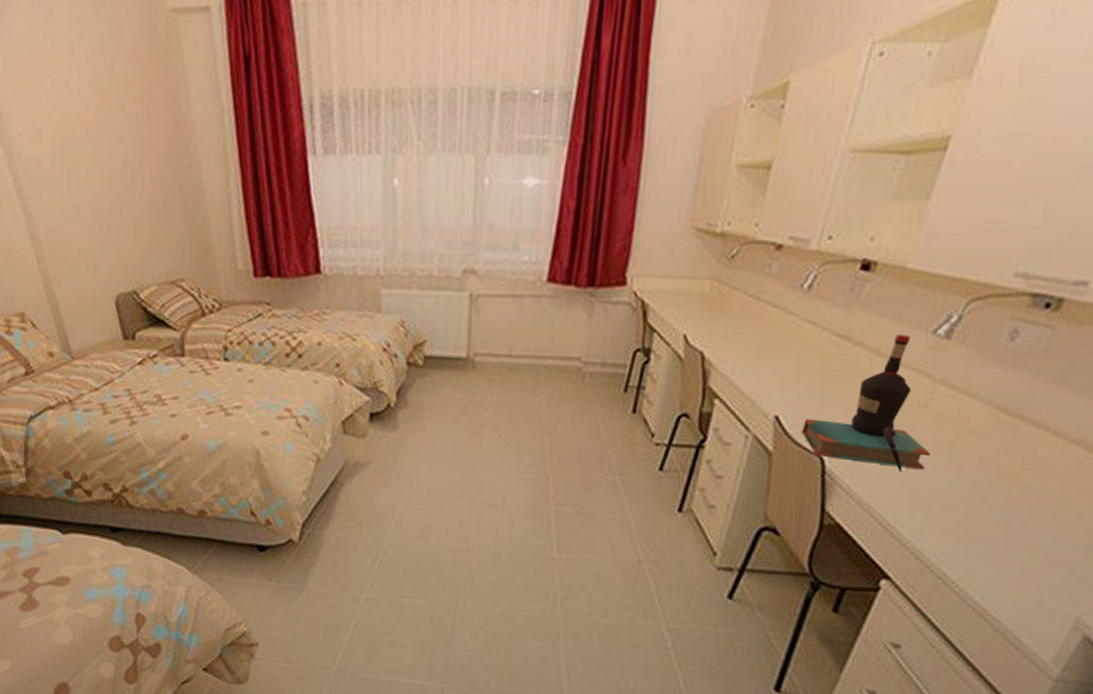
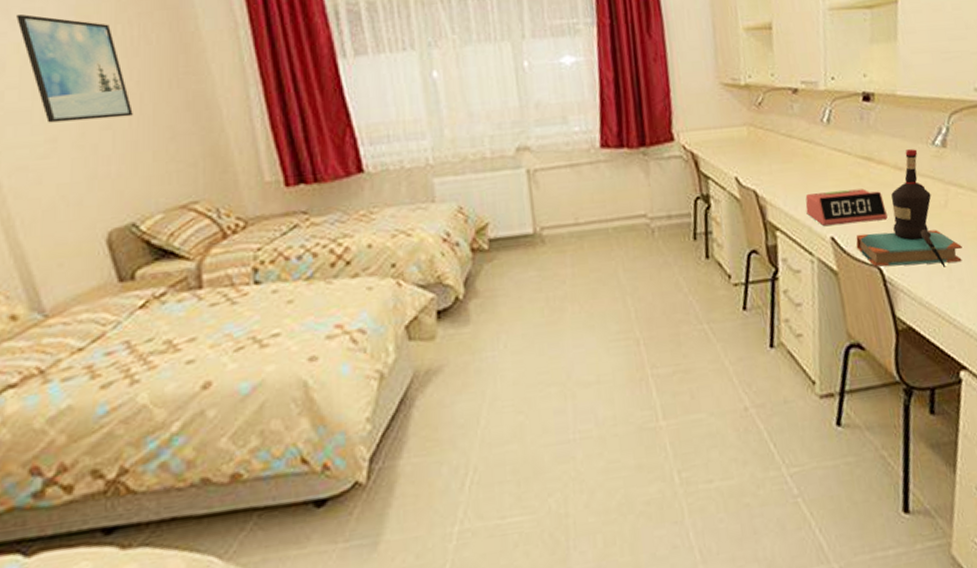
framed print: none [48,85,136,193] -> present [16,14,133,123]
alarm clock: none [754,366,850,409] -> present [805,189,888,226]

